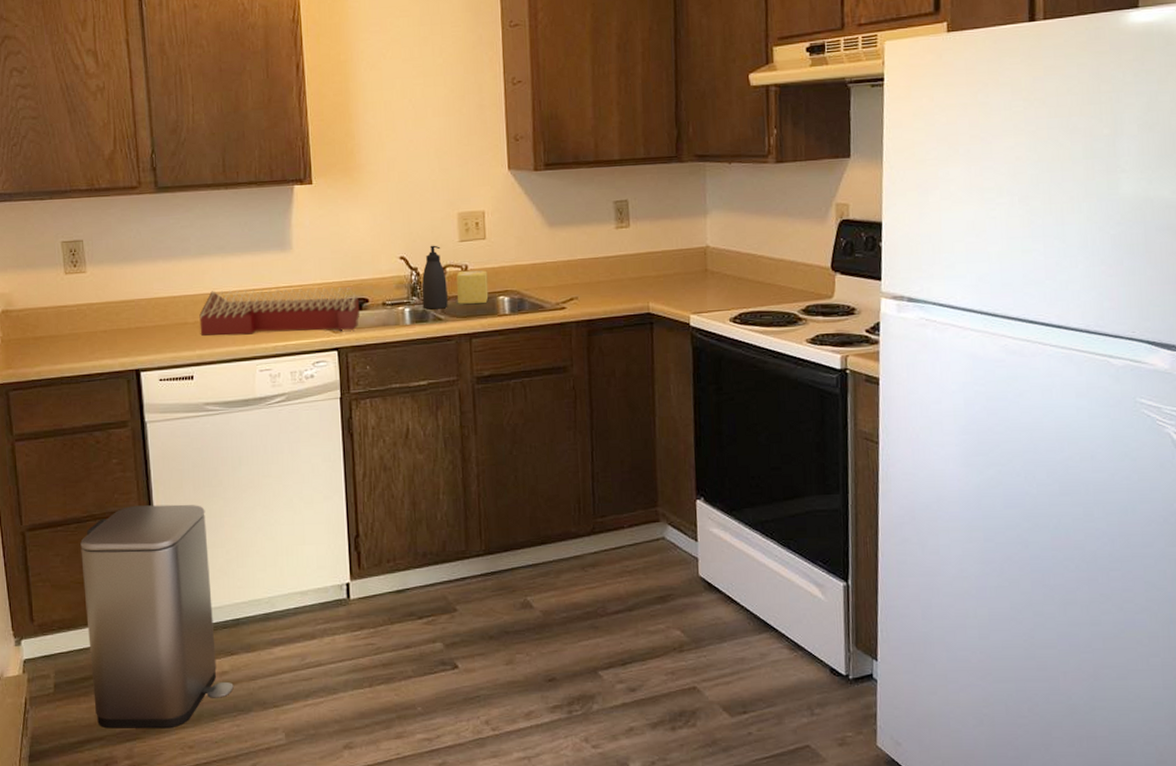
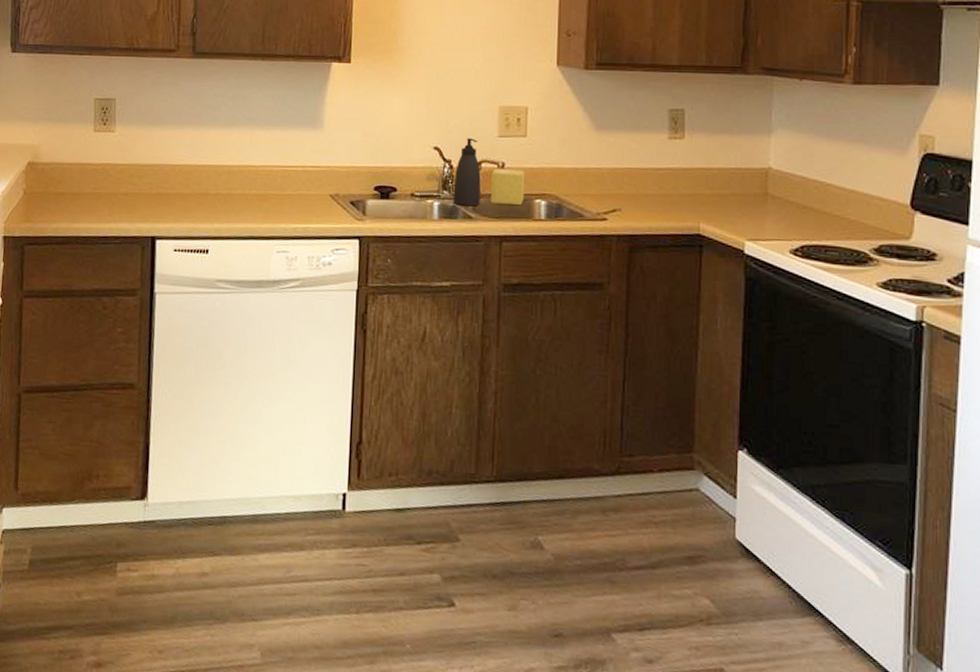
pedal bin: present [80,504,234,729] -> none [67,379,213,627]
dish rack: present [199,287,361,336] -> none [220,163,387,220]

